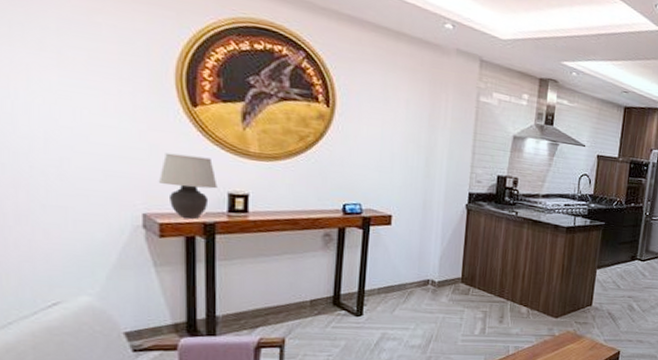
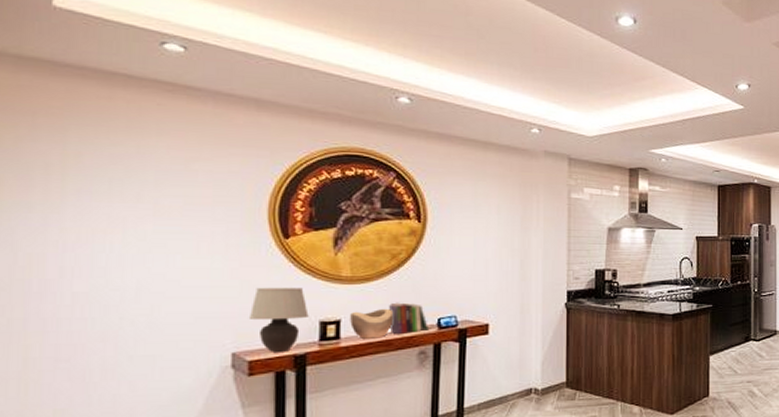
decorative bowl: none [258,188,301,217] -> present [350,309,394,339]
books: none [296,184,334,216] -> present [389,302,428,335]

